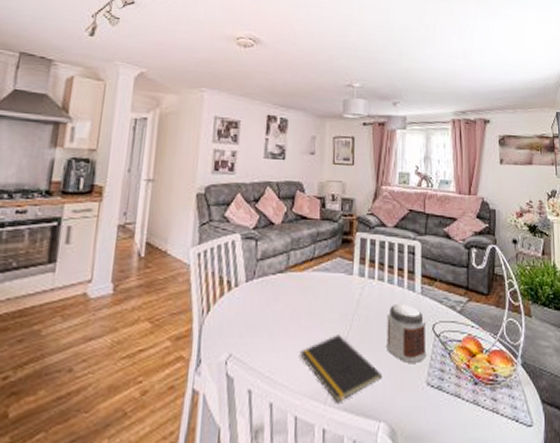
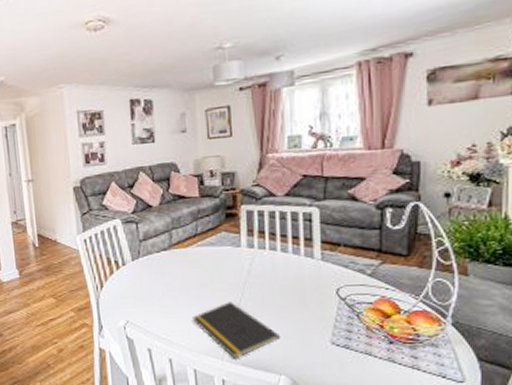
jar: present [387,303,427,364] -> none [282,270,330,326]

